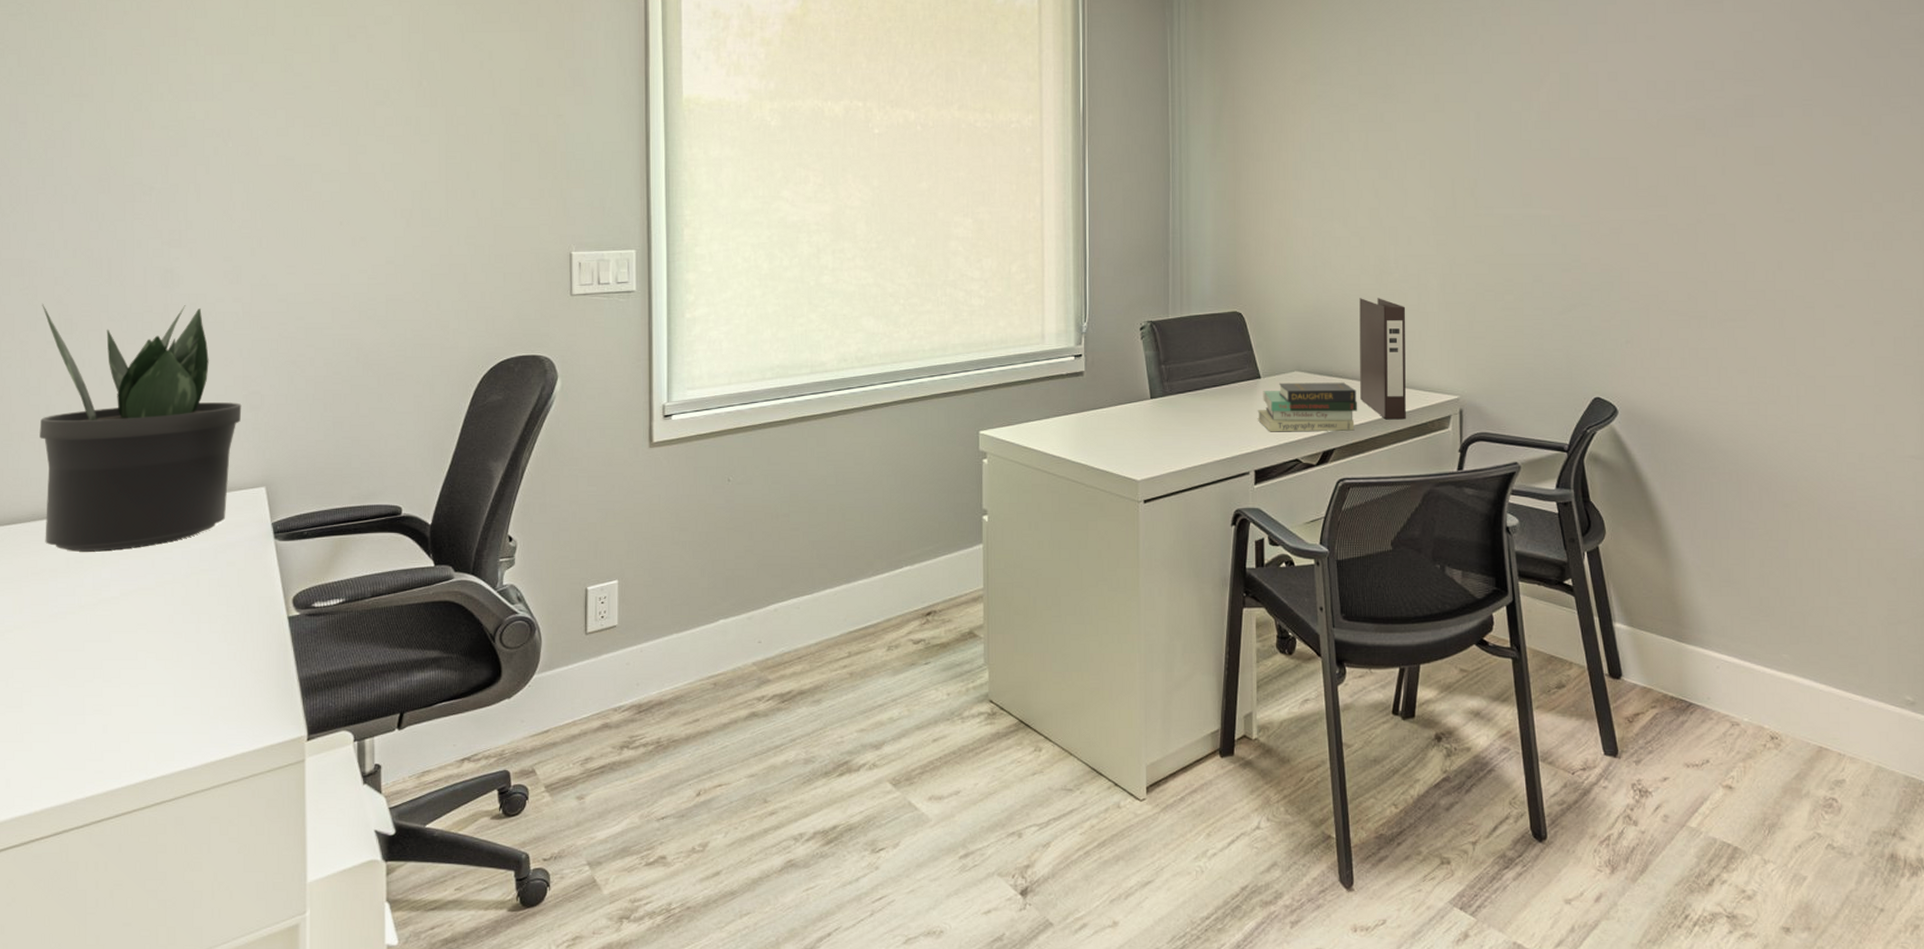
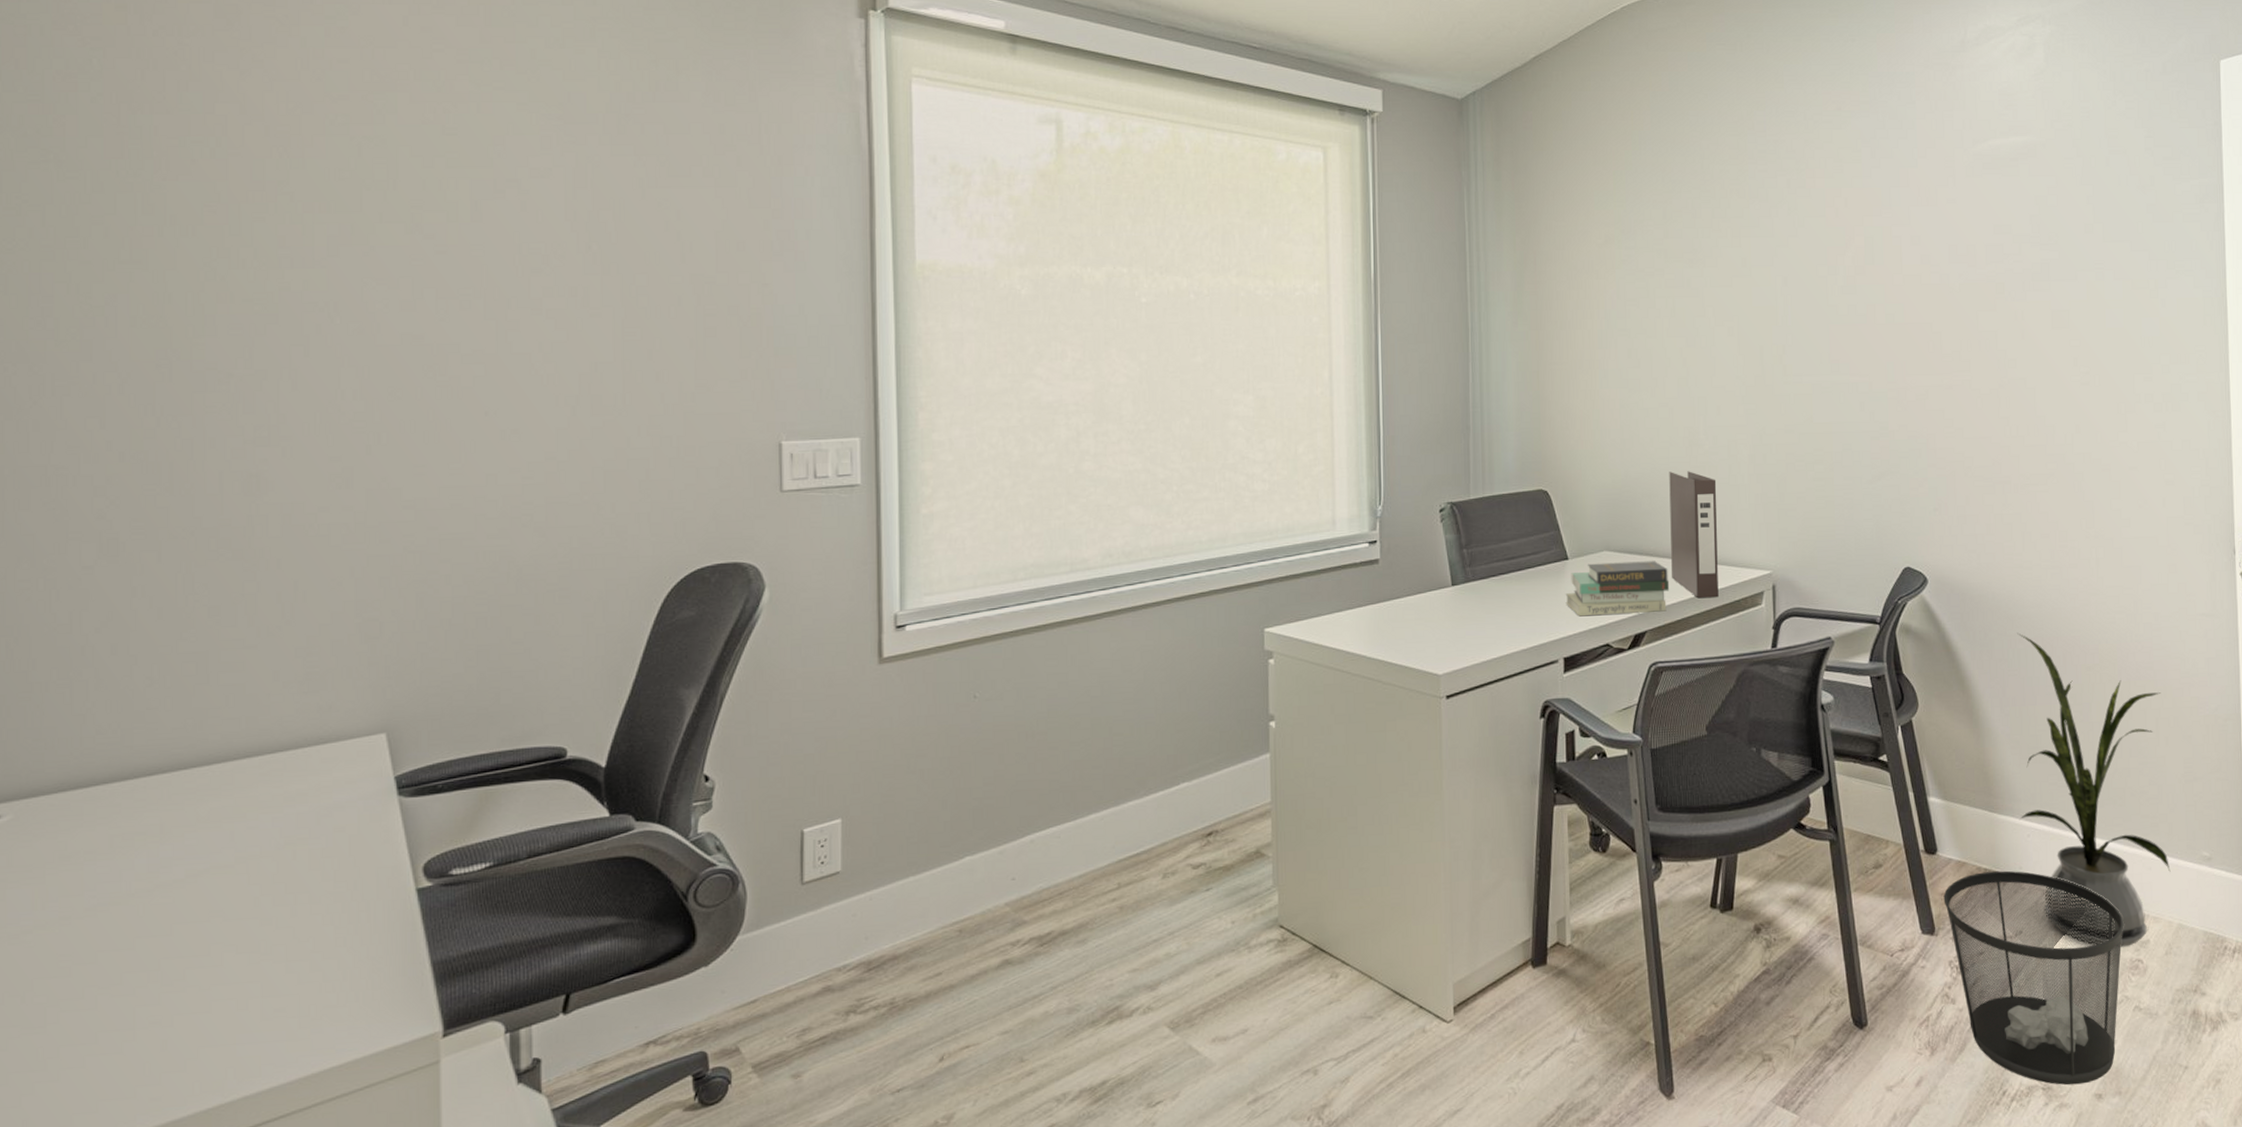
planter: present [39,303,242,551] -> none [71,517,354,826]
waste bin: none [1627,700,1818,916] -> present [1943,870,2124,1086]
house plant: none [1709,466,1870,784] -> present [2017,632,2171,947]

